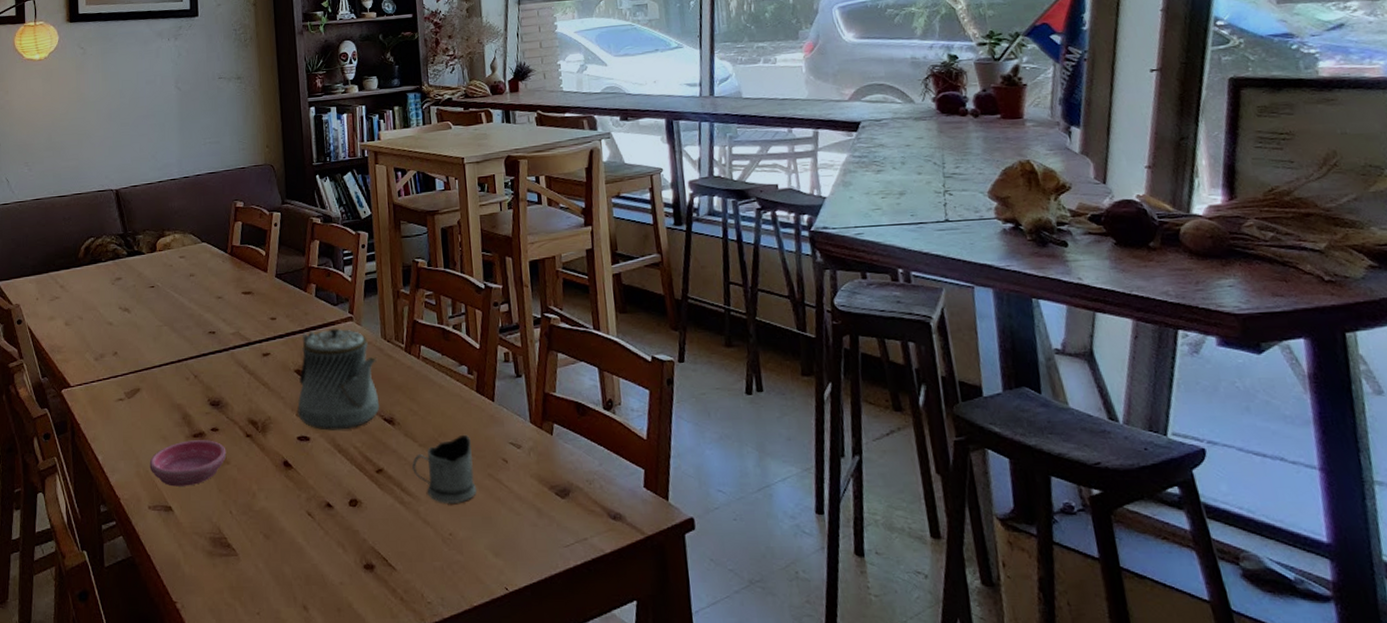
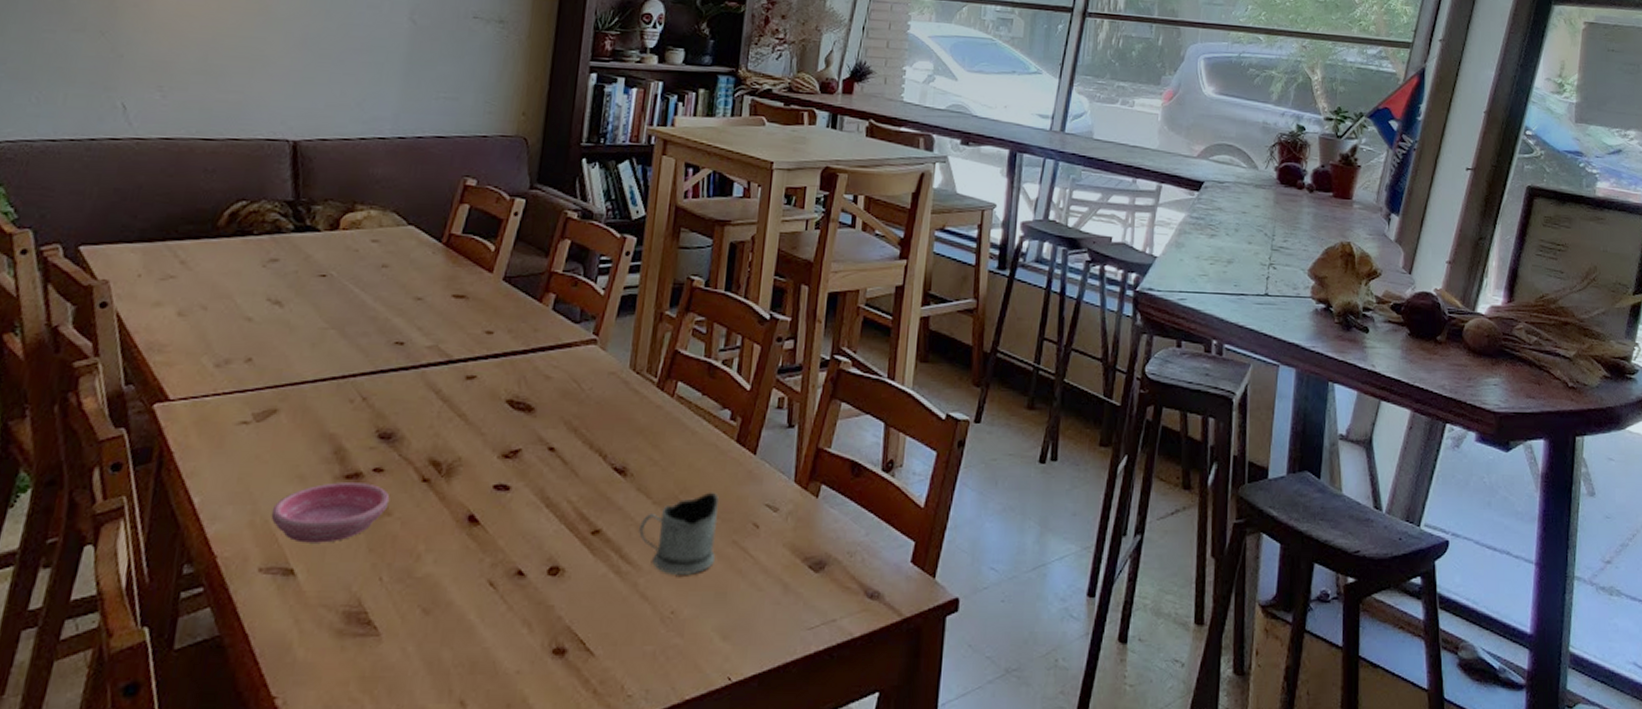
teapot: present [297,328,380,431] -> none [500,351,620,479]

